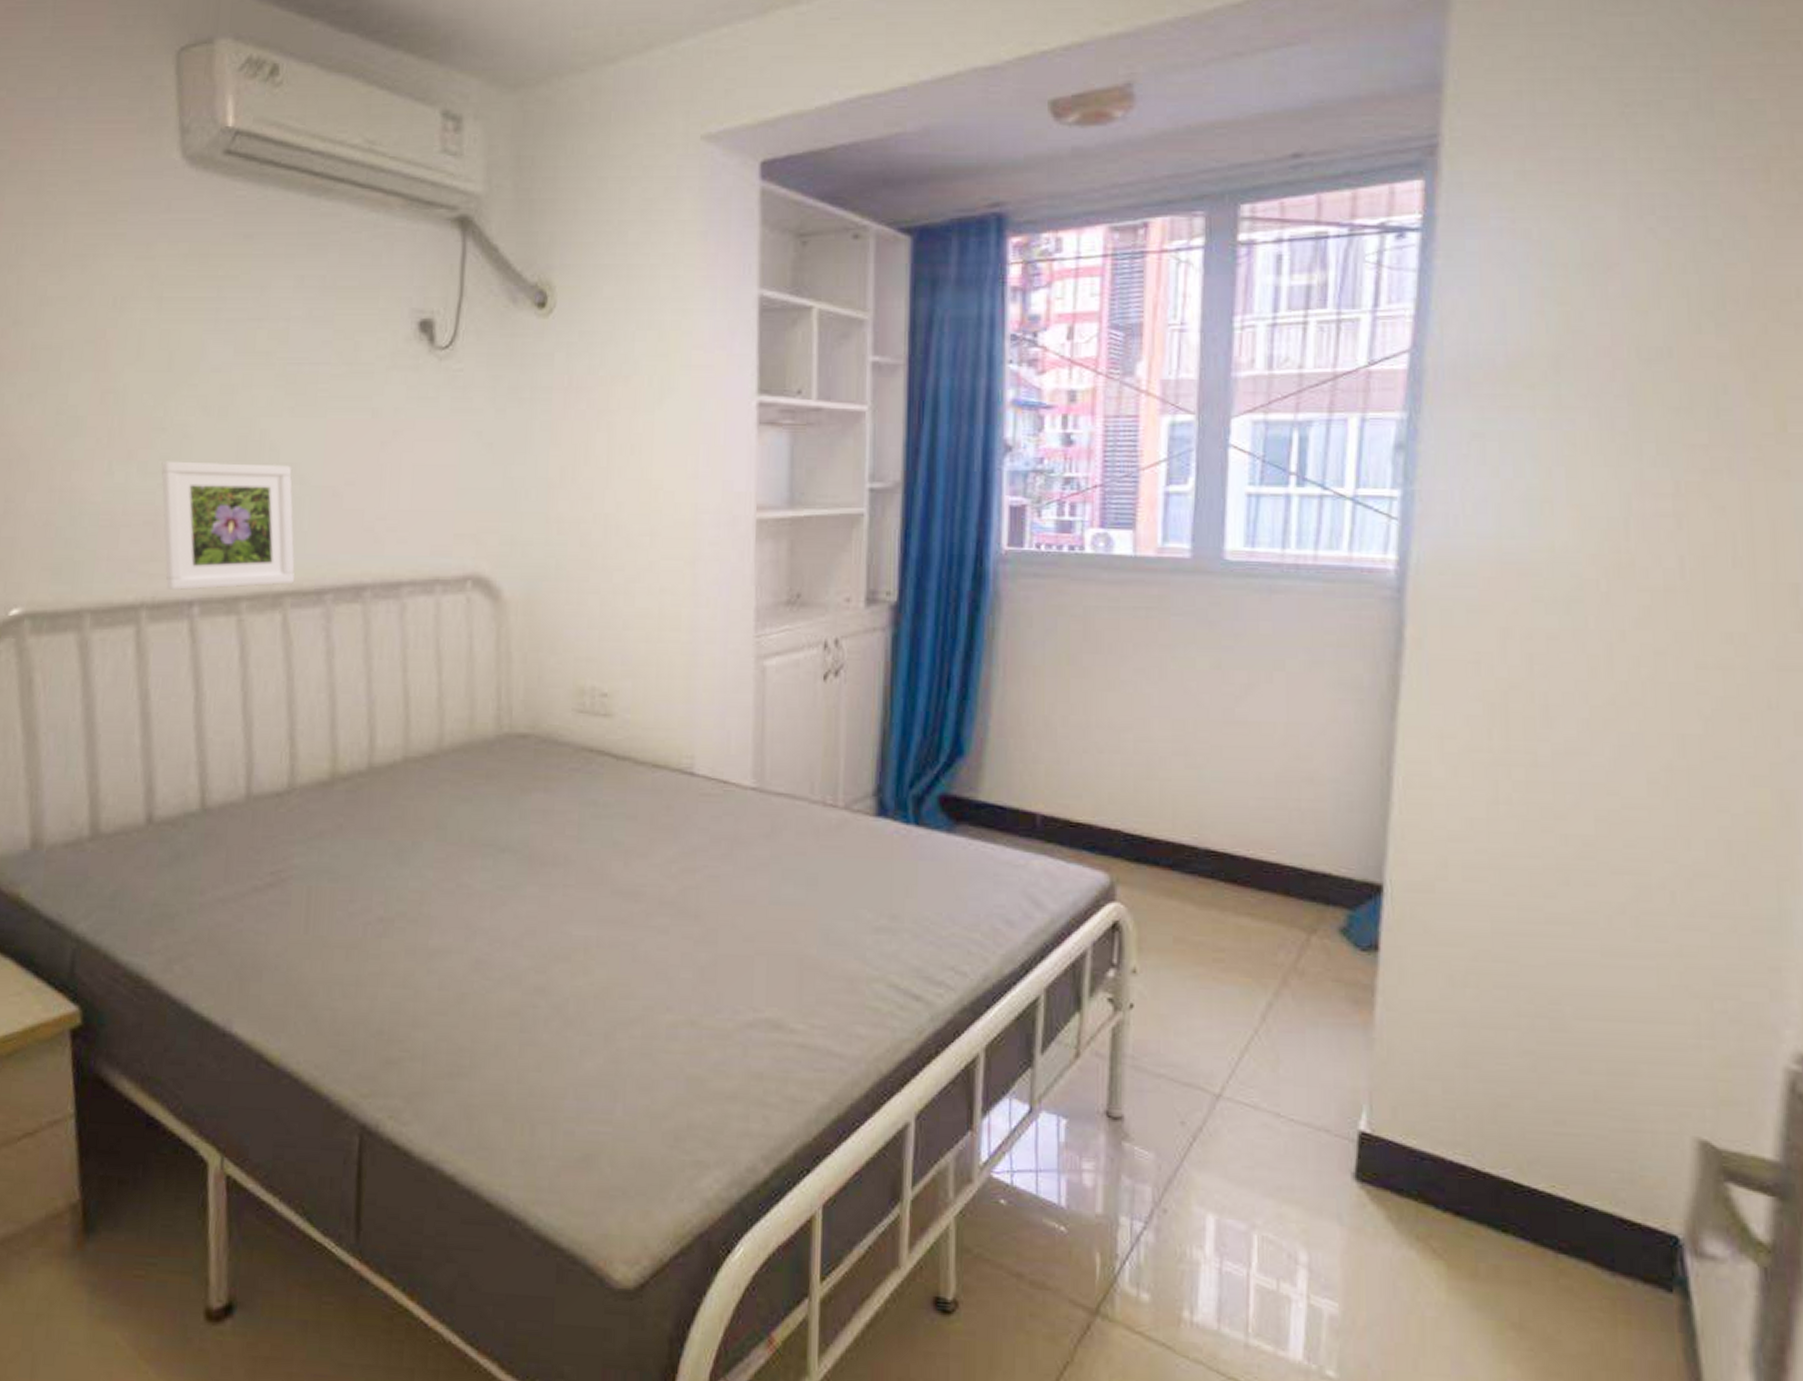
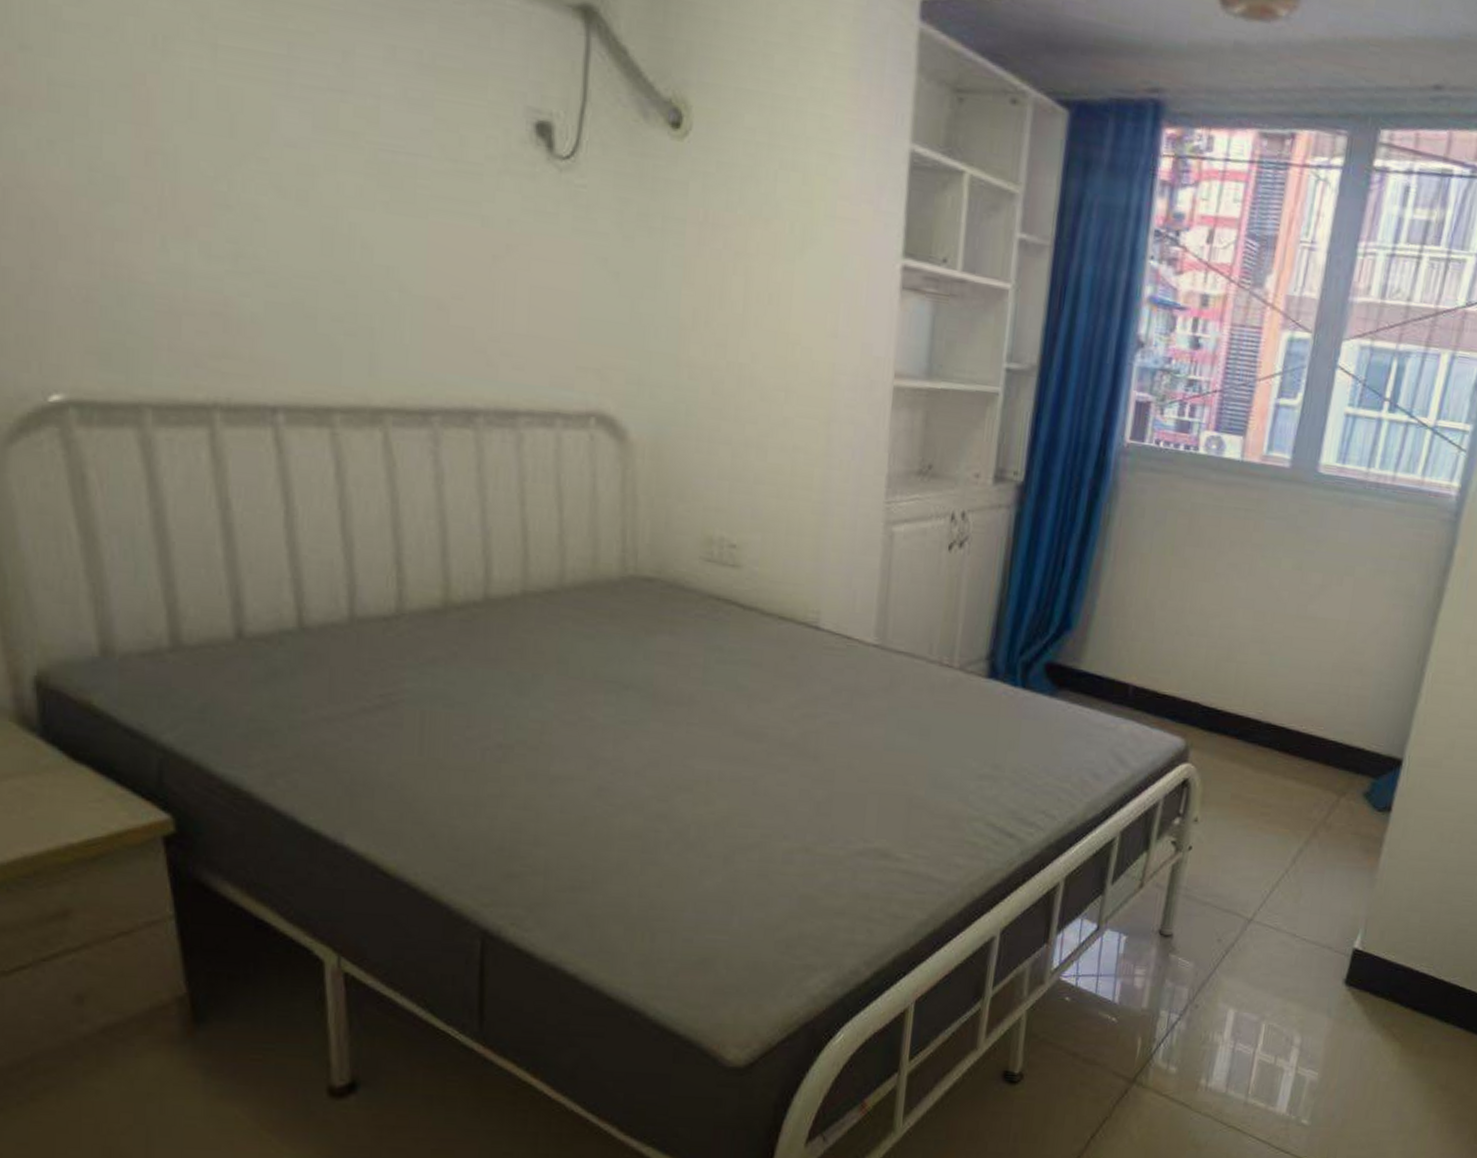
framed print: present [161,461,295,591] -> none [228,244,397,401]

